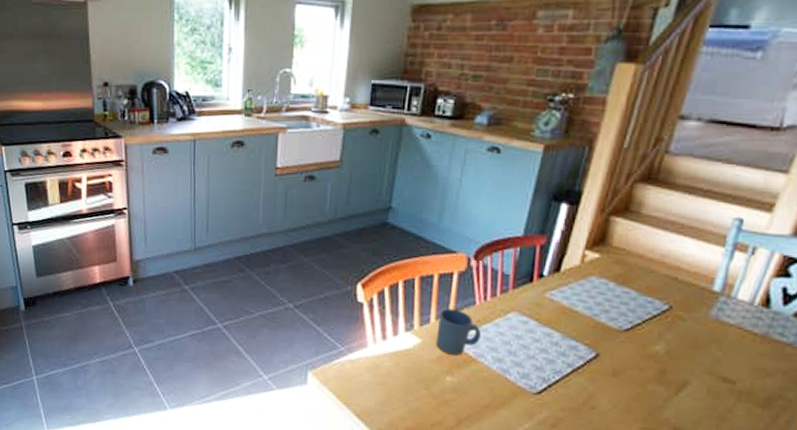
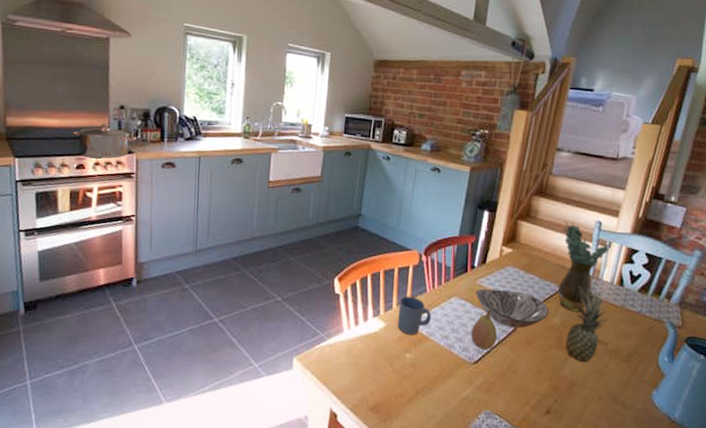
cooking pot: none [56,104,124,145] -> present [72,123,137,159]
fruit: none [533,328,571,379] -> present [470,308,497,350]
decorative bowl: none [543,303,649,355] -> present [475,288,549,328]
vase: none [663,218,754,340] -> present [557,221,610,313]
fruit: none [670,306,743,404] -> present [566,286,609,363]

